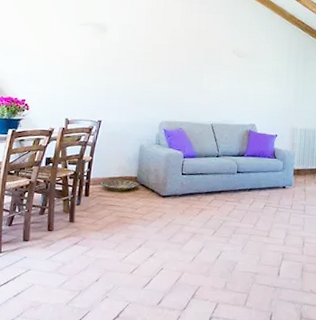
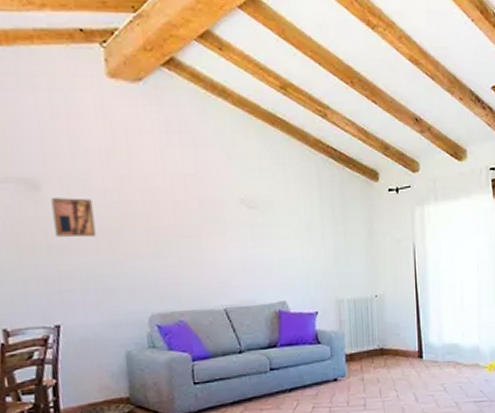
wall art: none [110,38,137,65] -> present [51,198,96,238]

